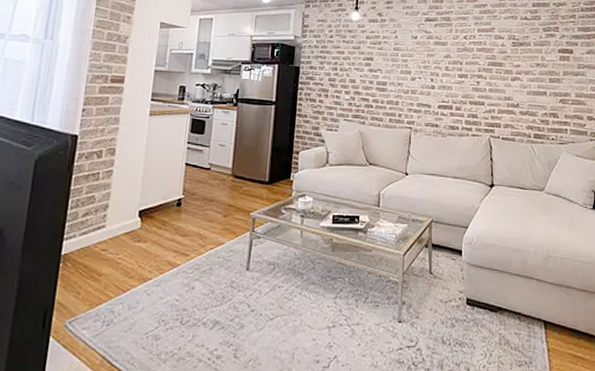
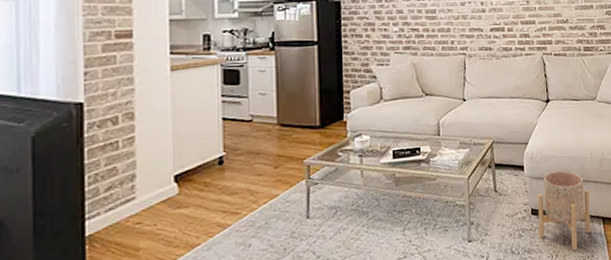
planter: none [472,261,531,354] -> present [537,170,591,251]

